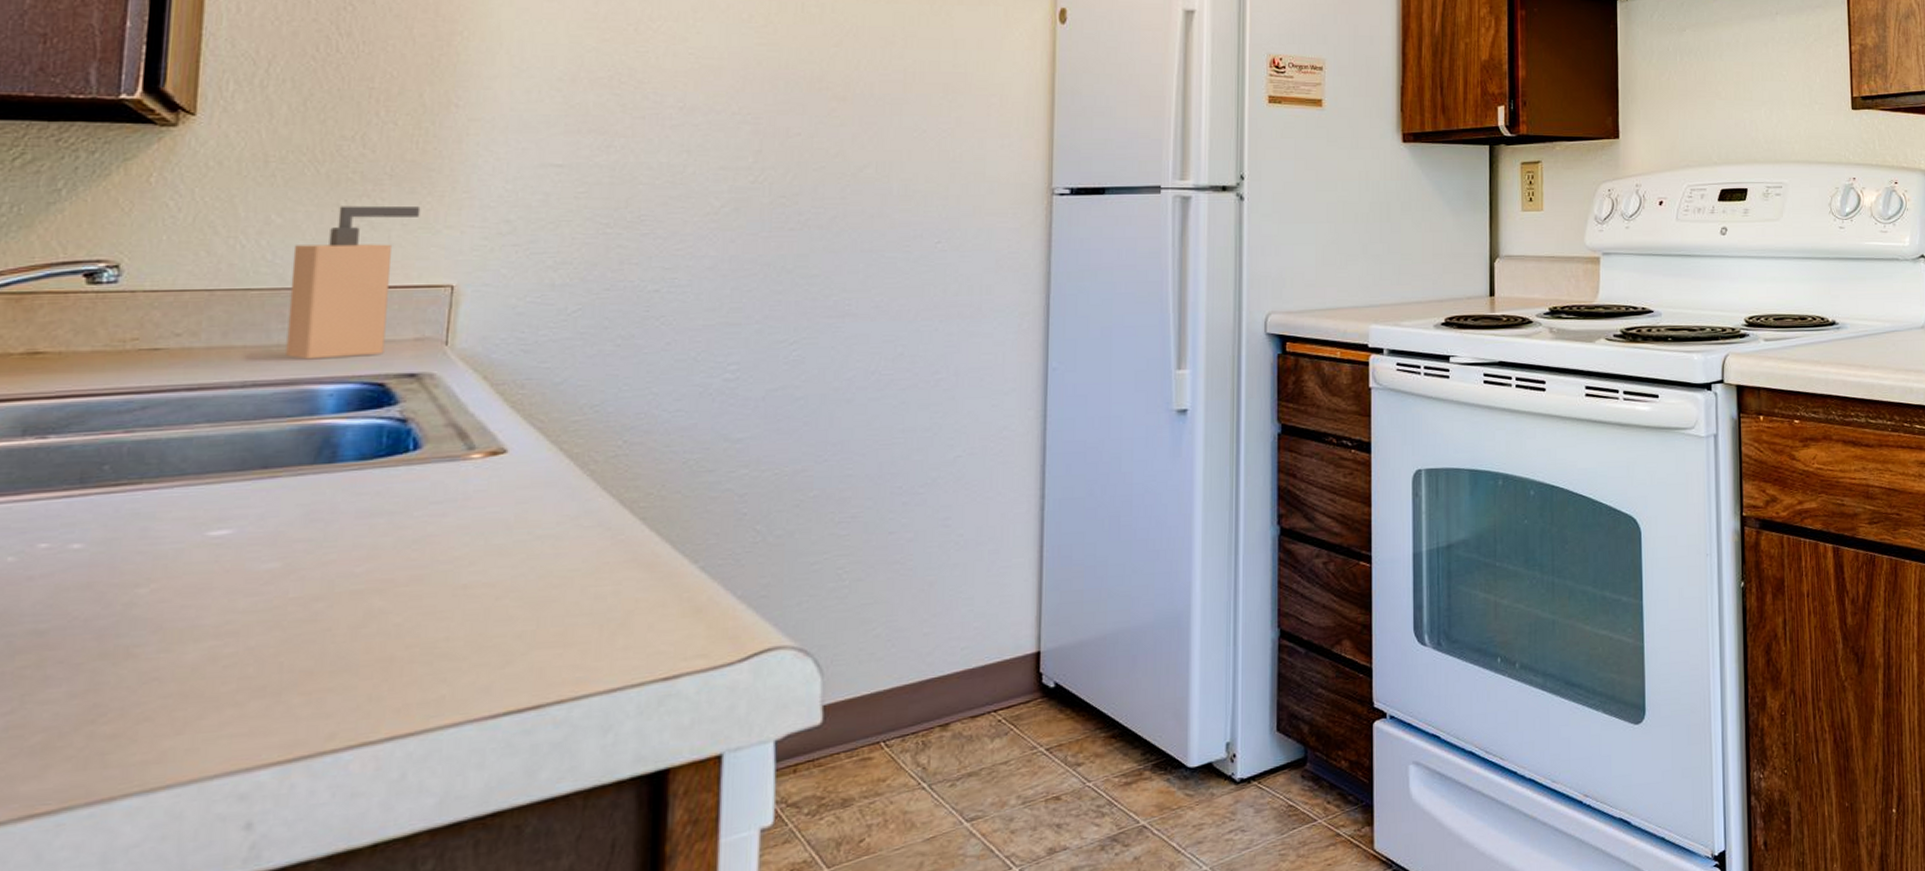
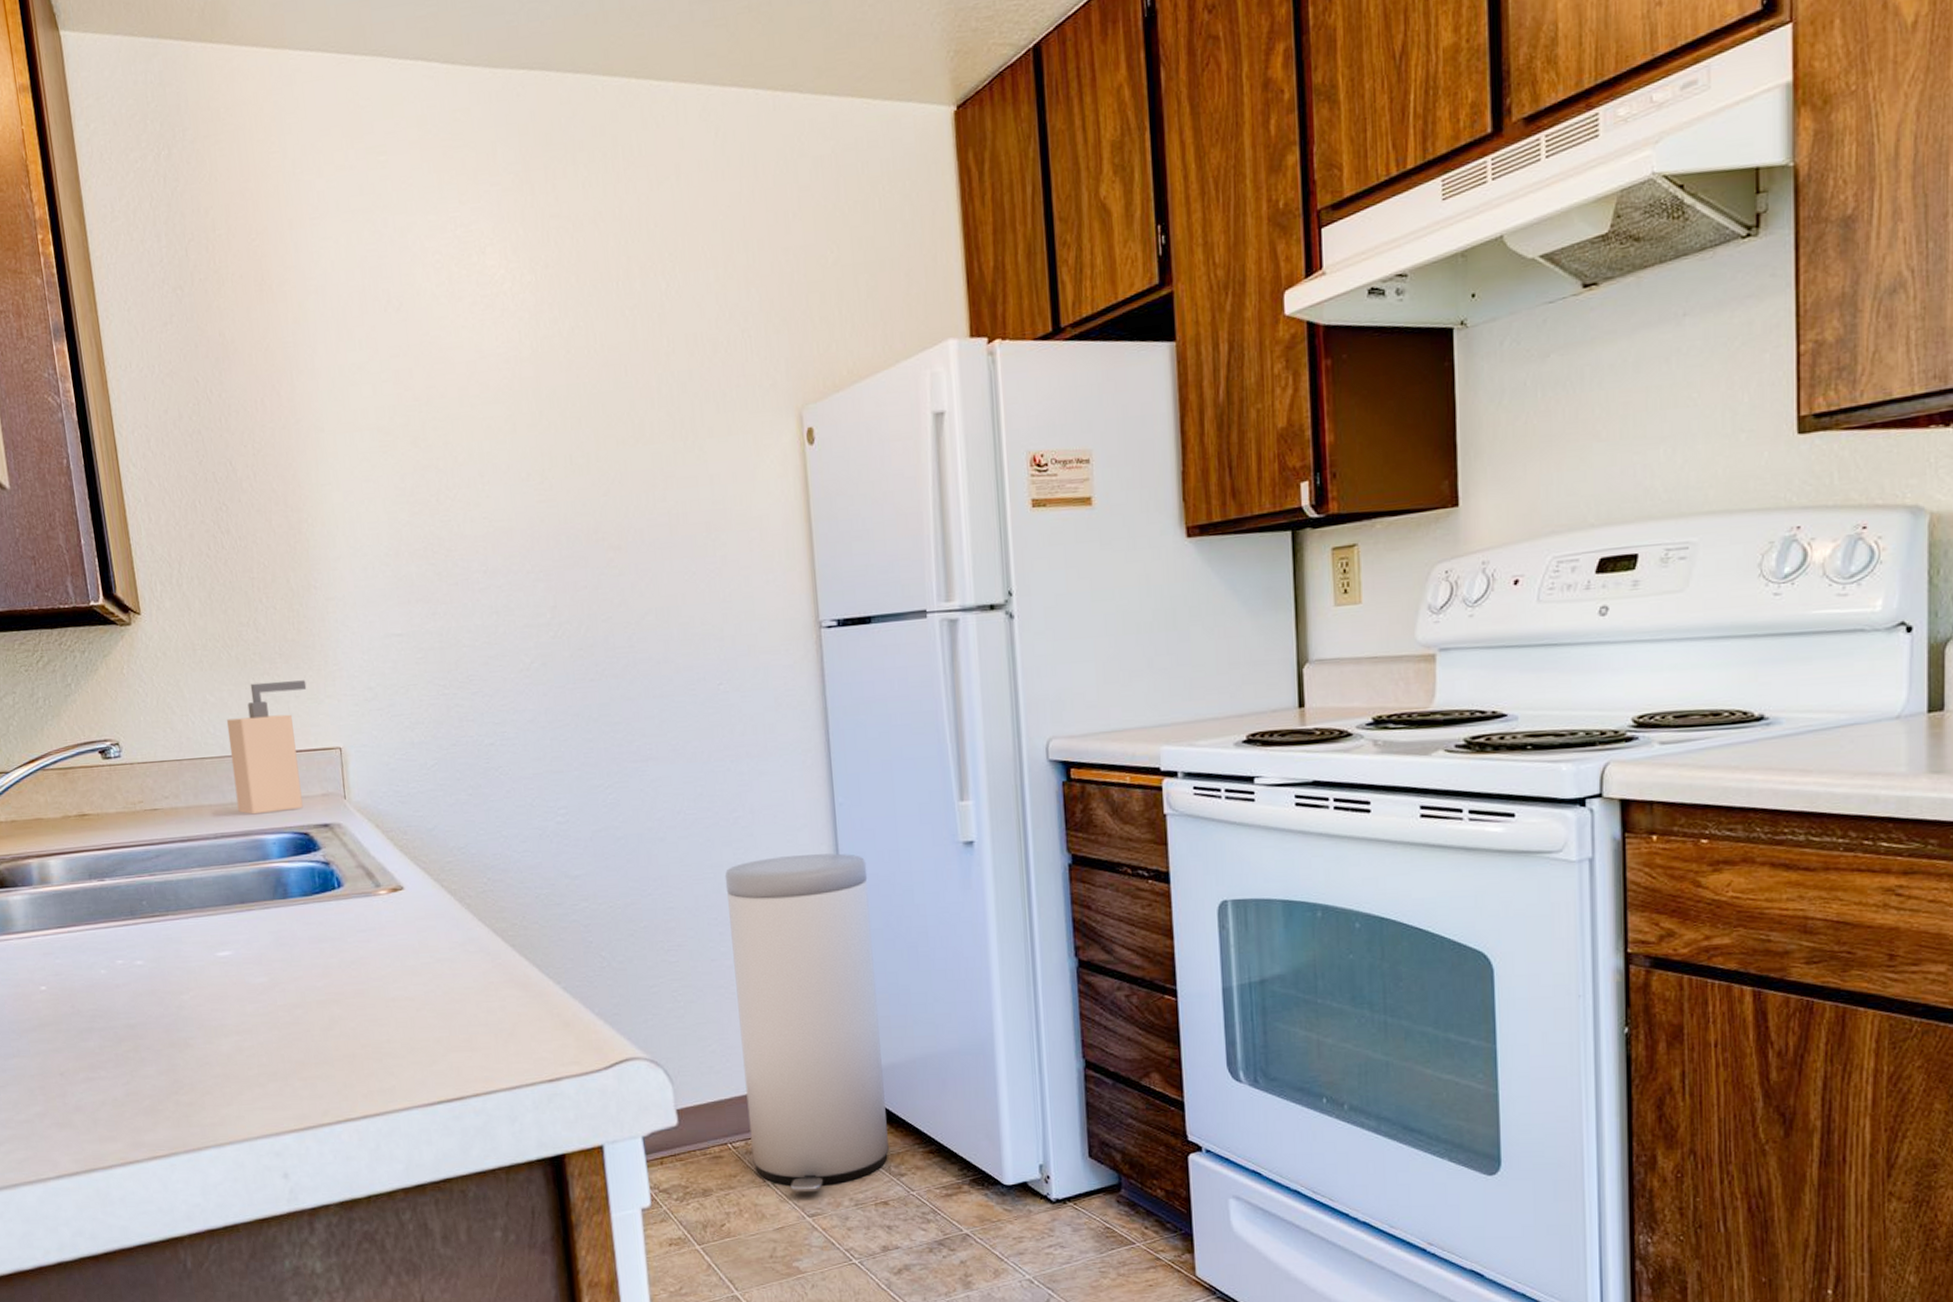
pedal bin: none [908,419,1075,795] -> present [724,853,890,1193]

